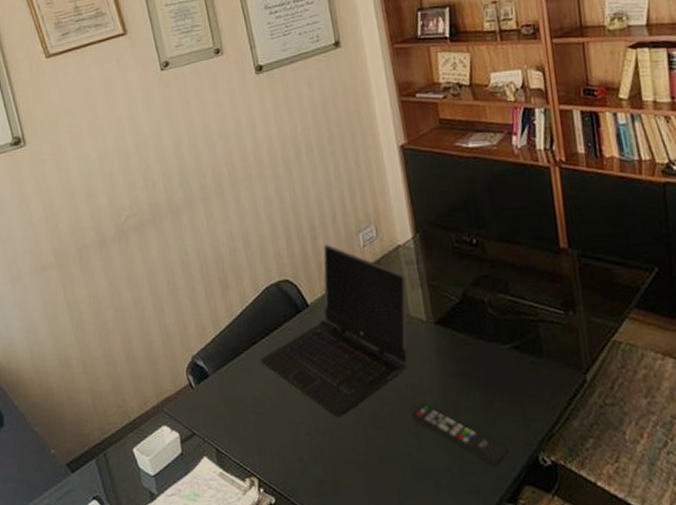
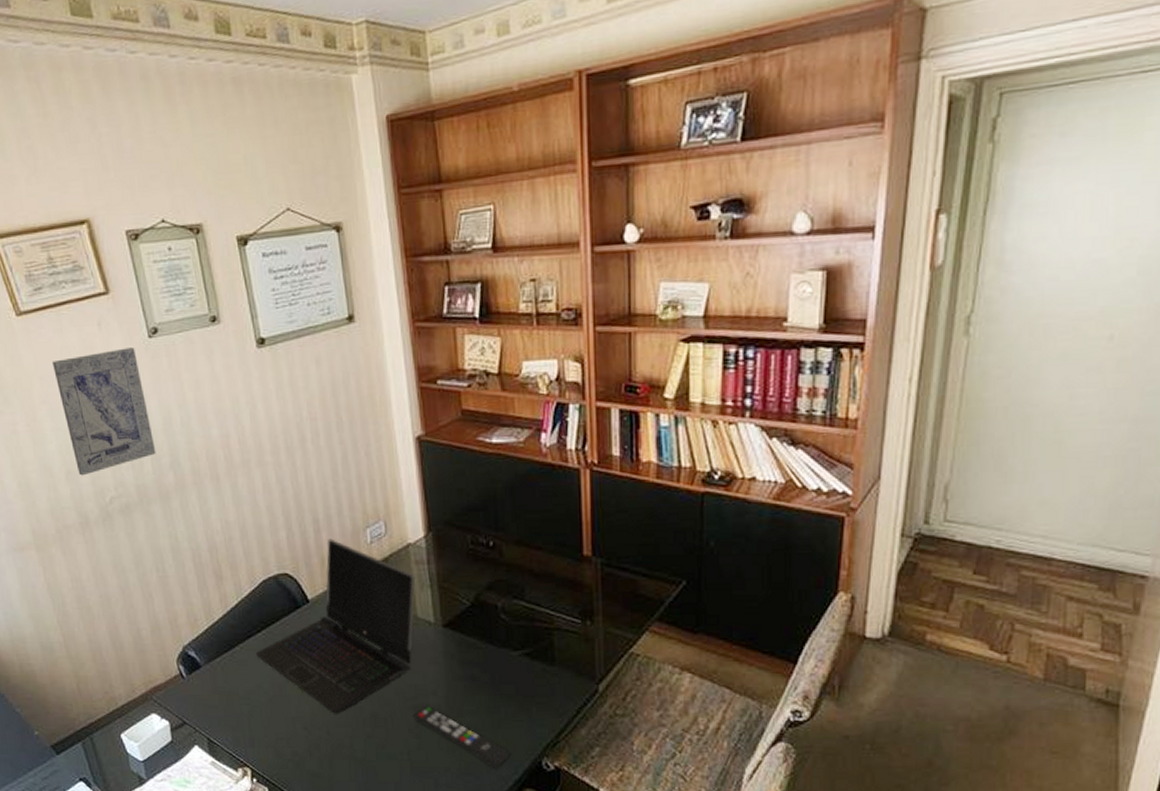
wall art: none [75,80,167,198] -> present [51,348,156,476]

